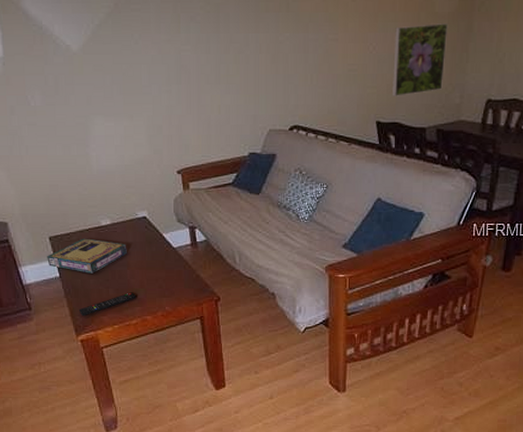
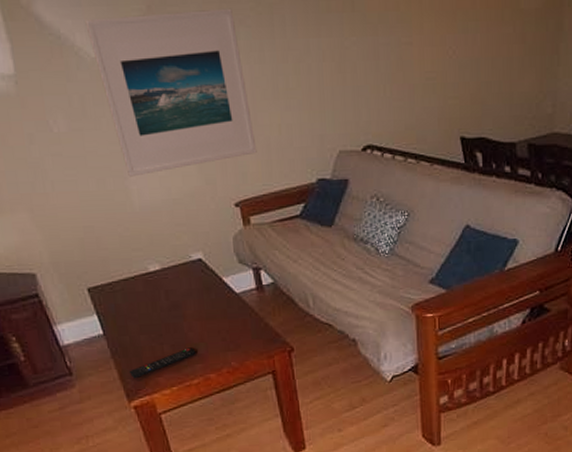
video game box: present [47,238,127,274] -> none [86,287,182,329]
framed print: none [63,7,199,145] -> present [85,8,257,177]
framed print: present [392,23,448,96] -> none [476,21,535,108]

